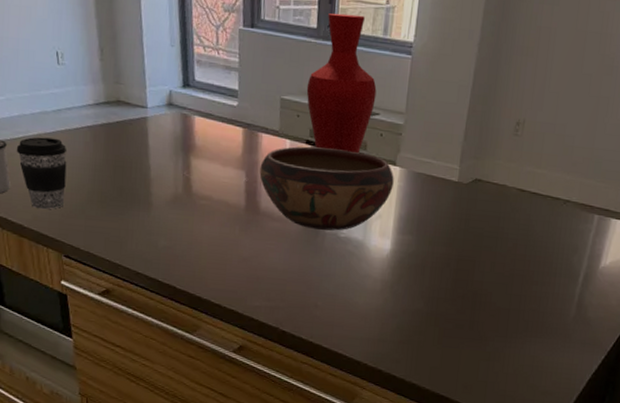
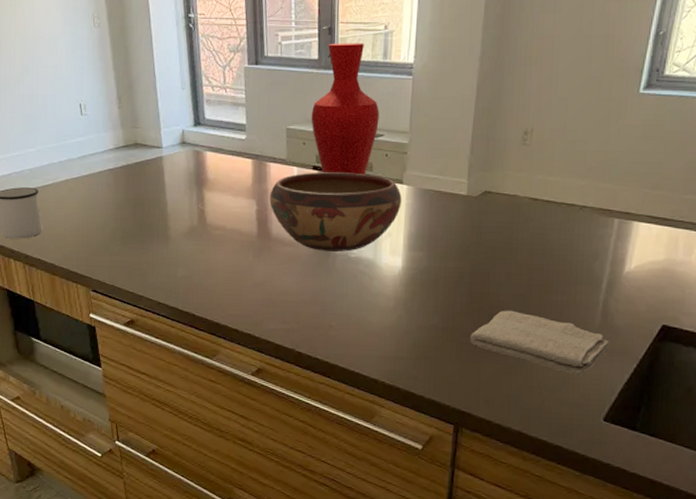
coffee cup: present [16,137,67,210] -> none [47,182,92,249]
washcloth: none [451,298,582,366] -> present [469,310,609,377]

